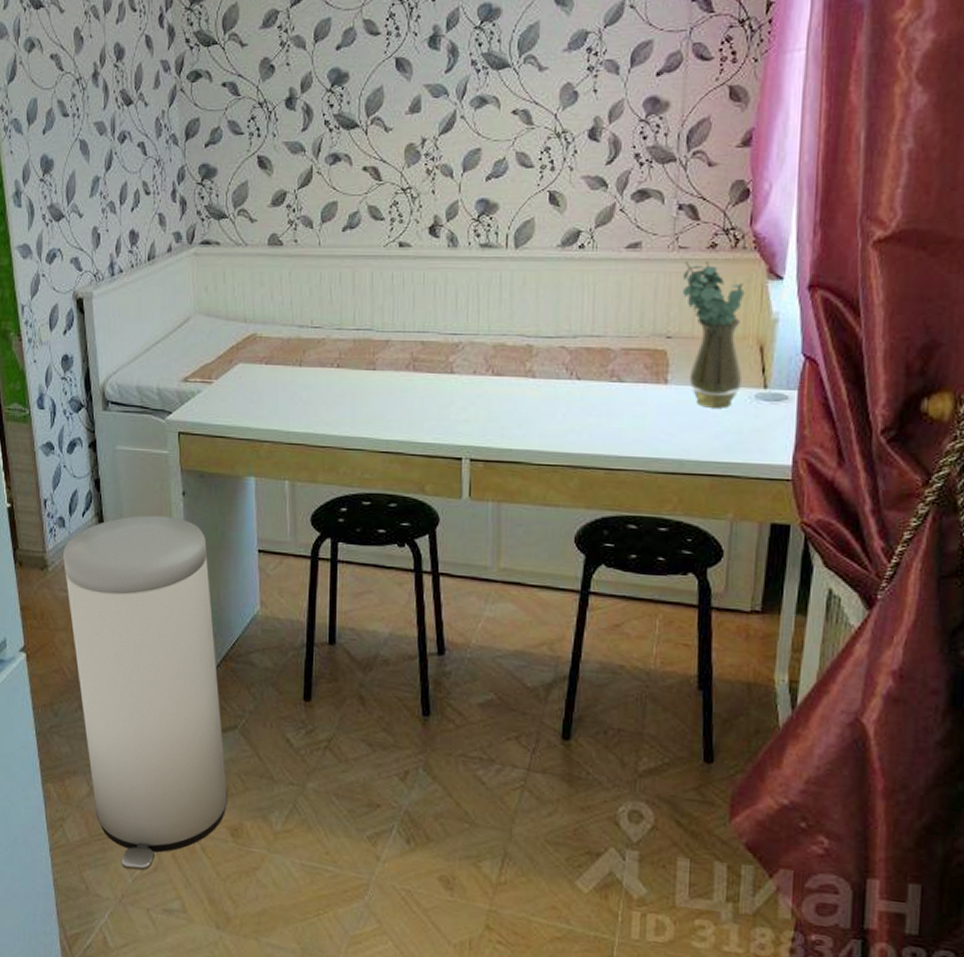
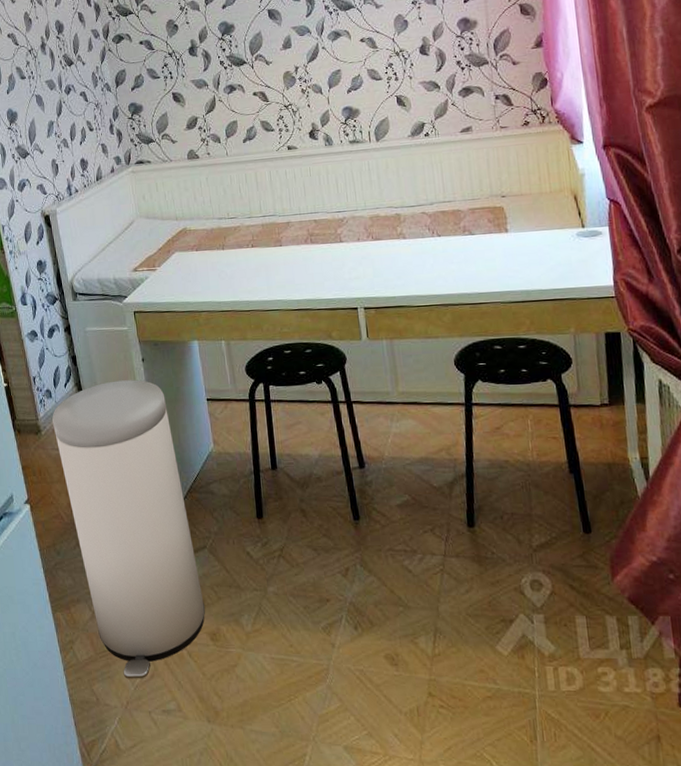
vase: present [682,262,745,408] -> none [506,136,565,248]

